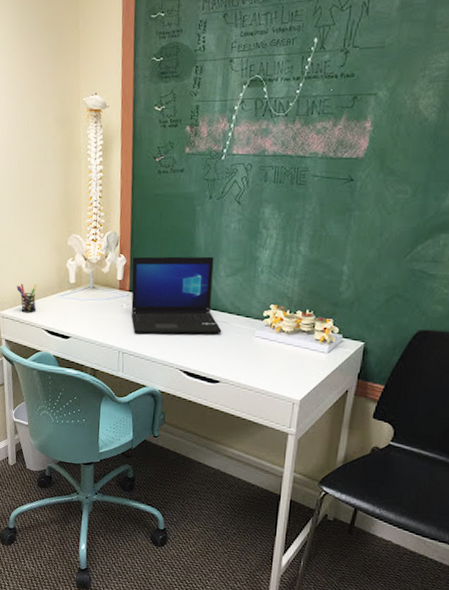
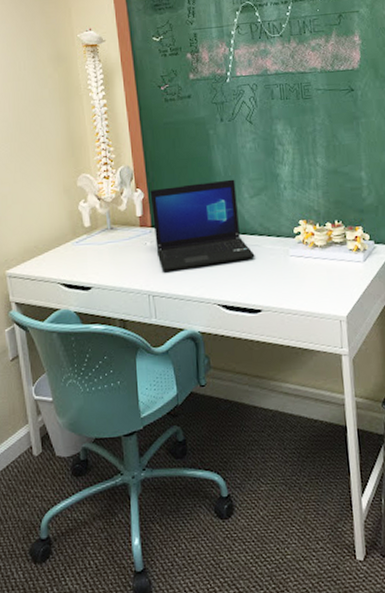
pen holder: present [16,283,37,313] -> none [23,234,49,268]

